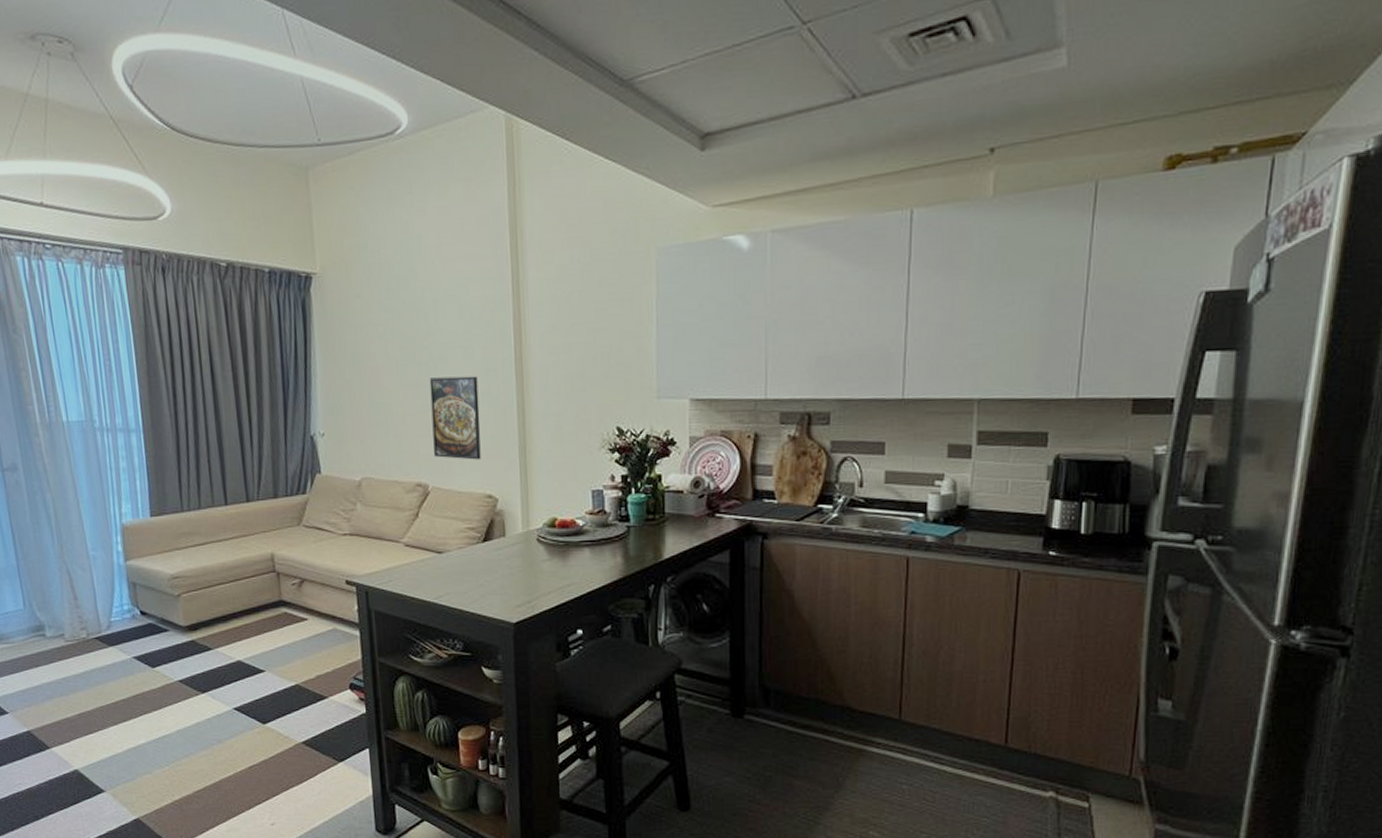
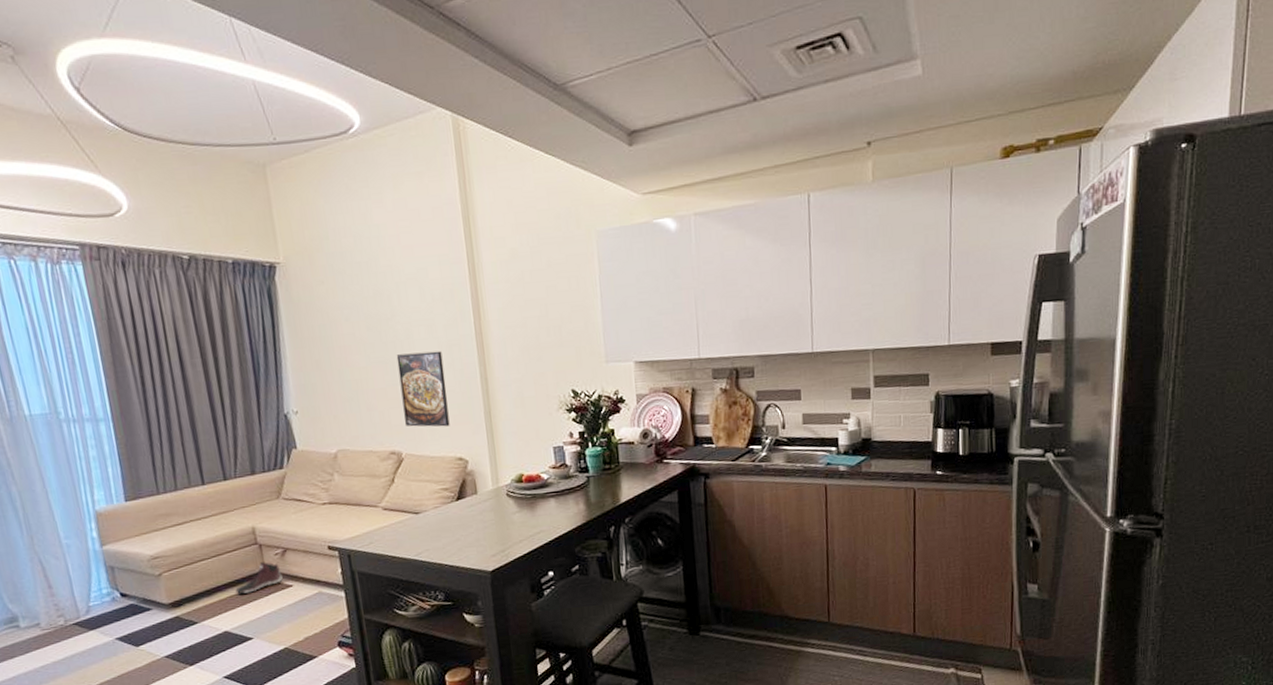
sneaker: none [250,591,298,623] -> present [235,562,283,594]

